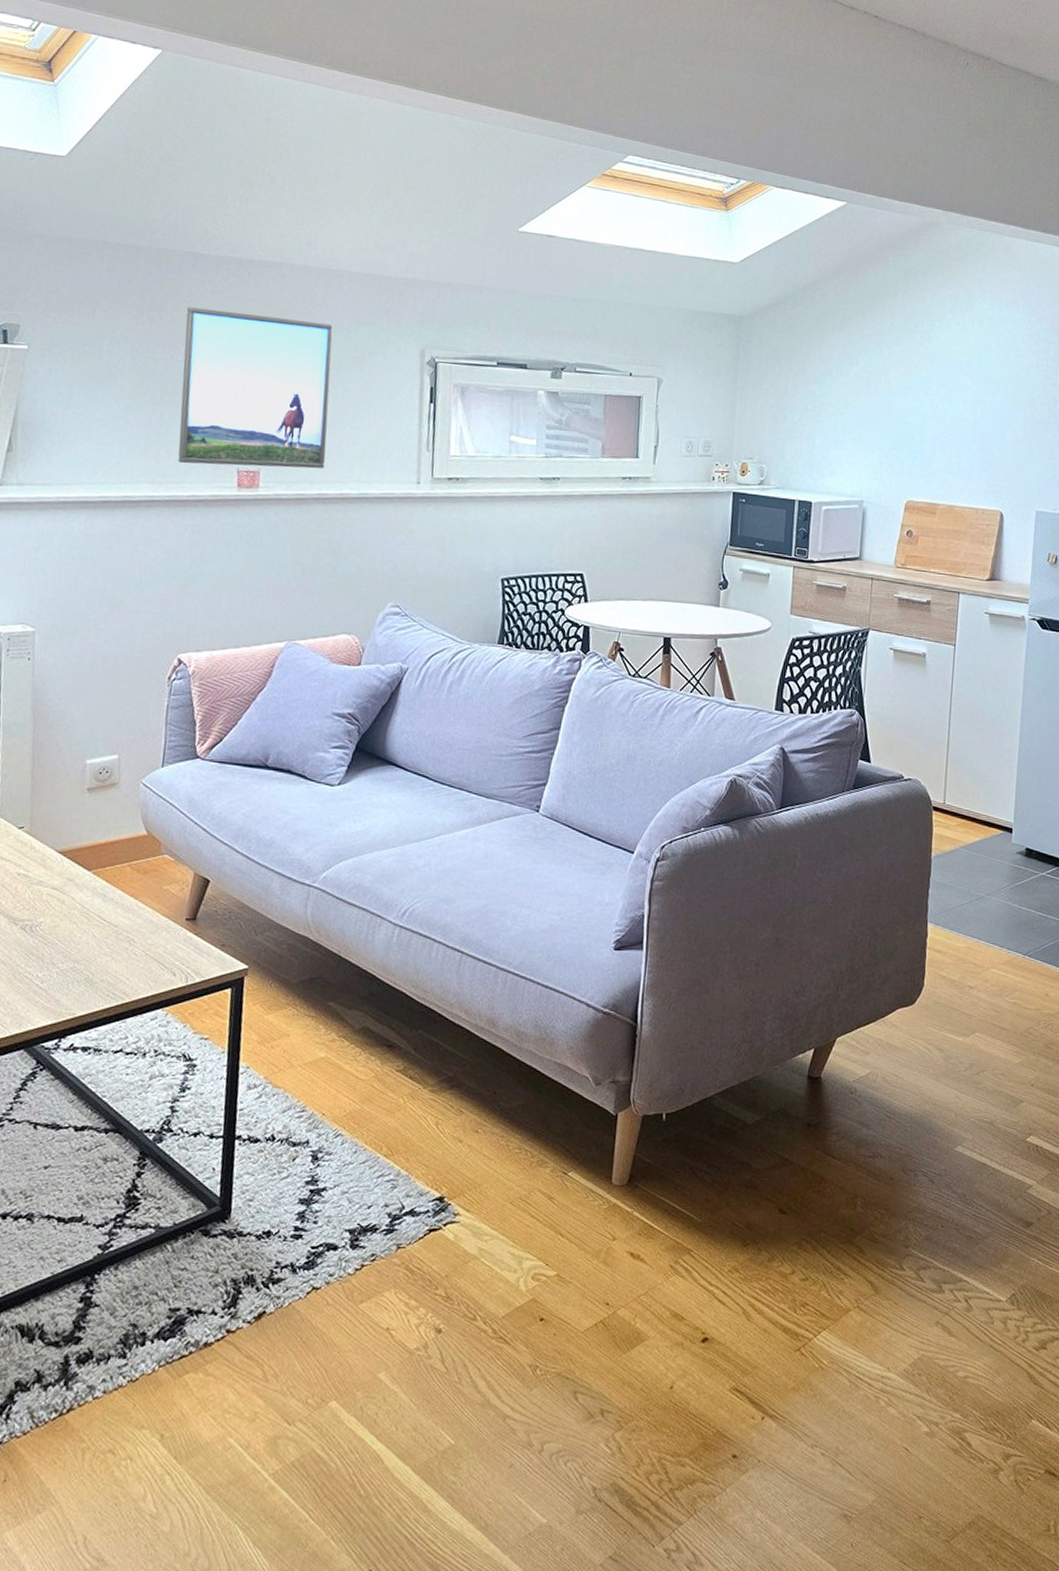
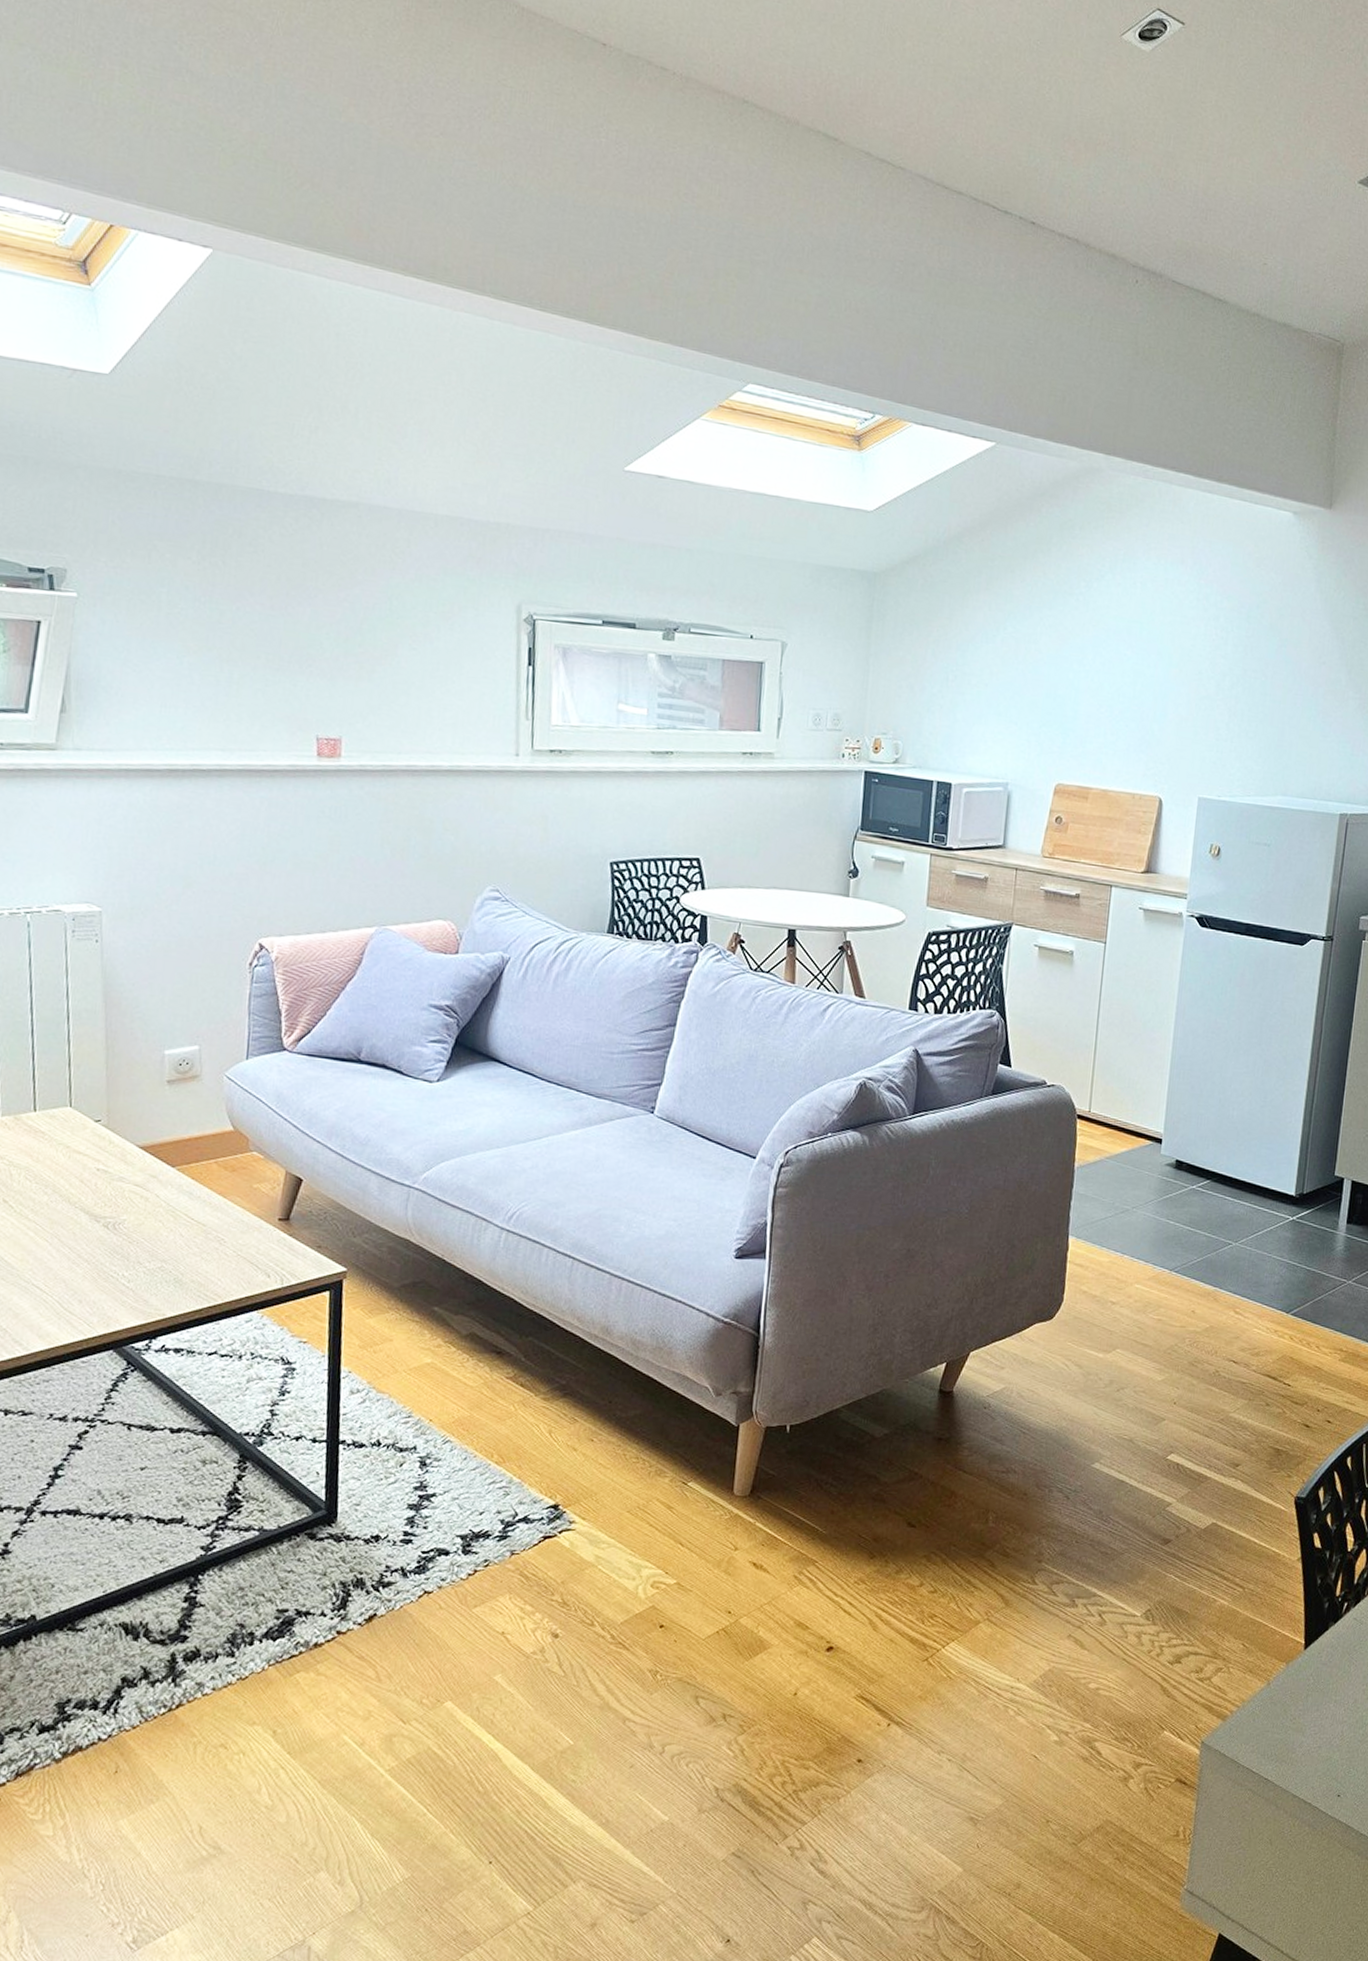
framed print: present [178,307,333,469] -> none [250,551,418,737]

